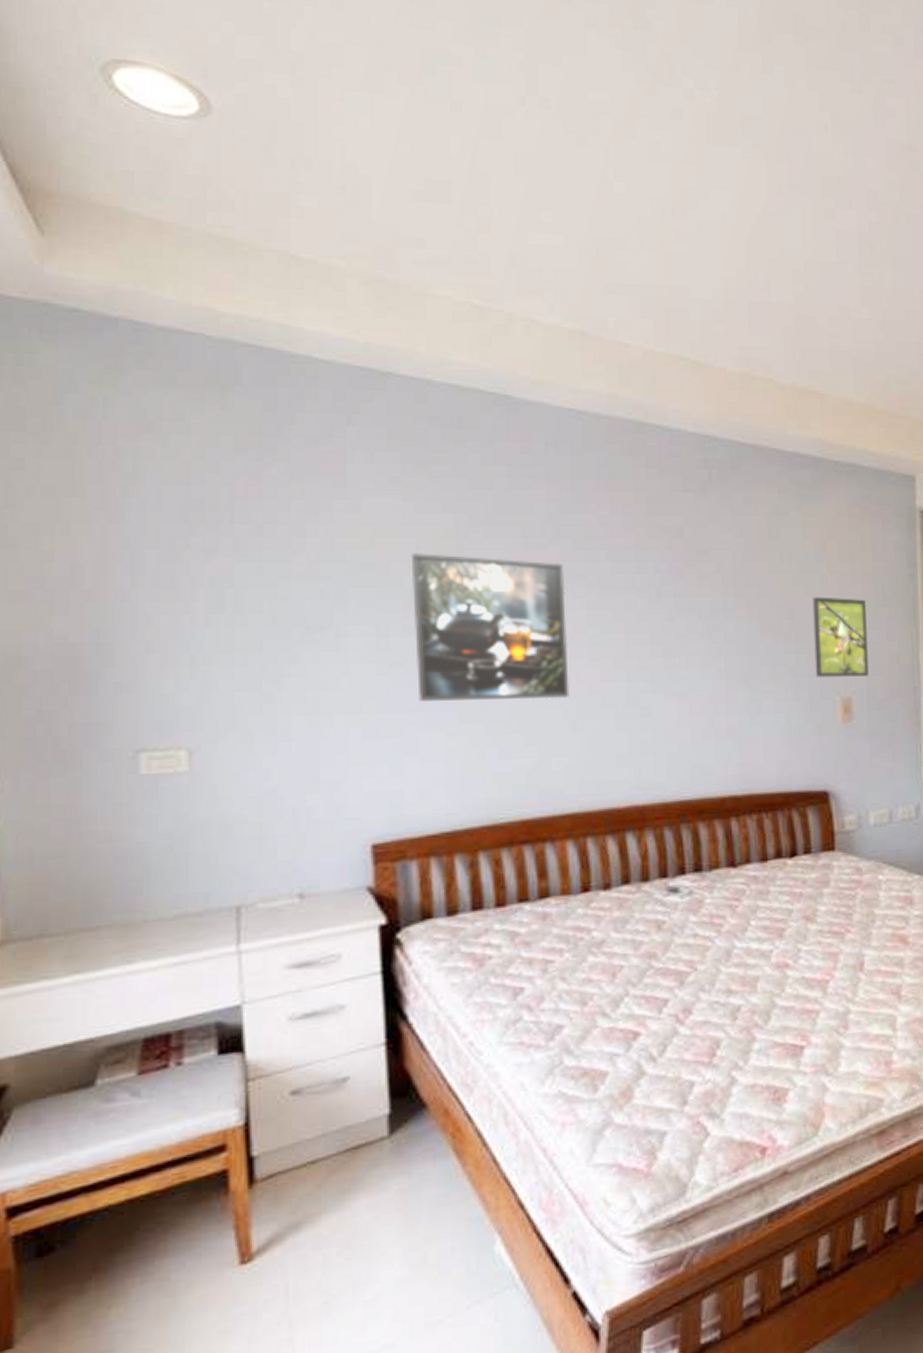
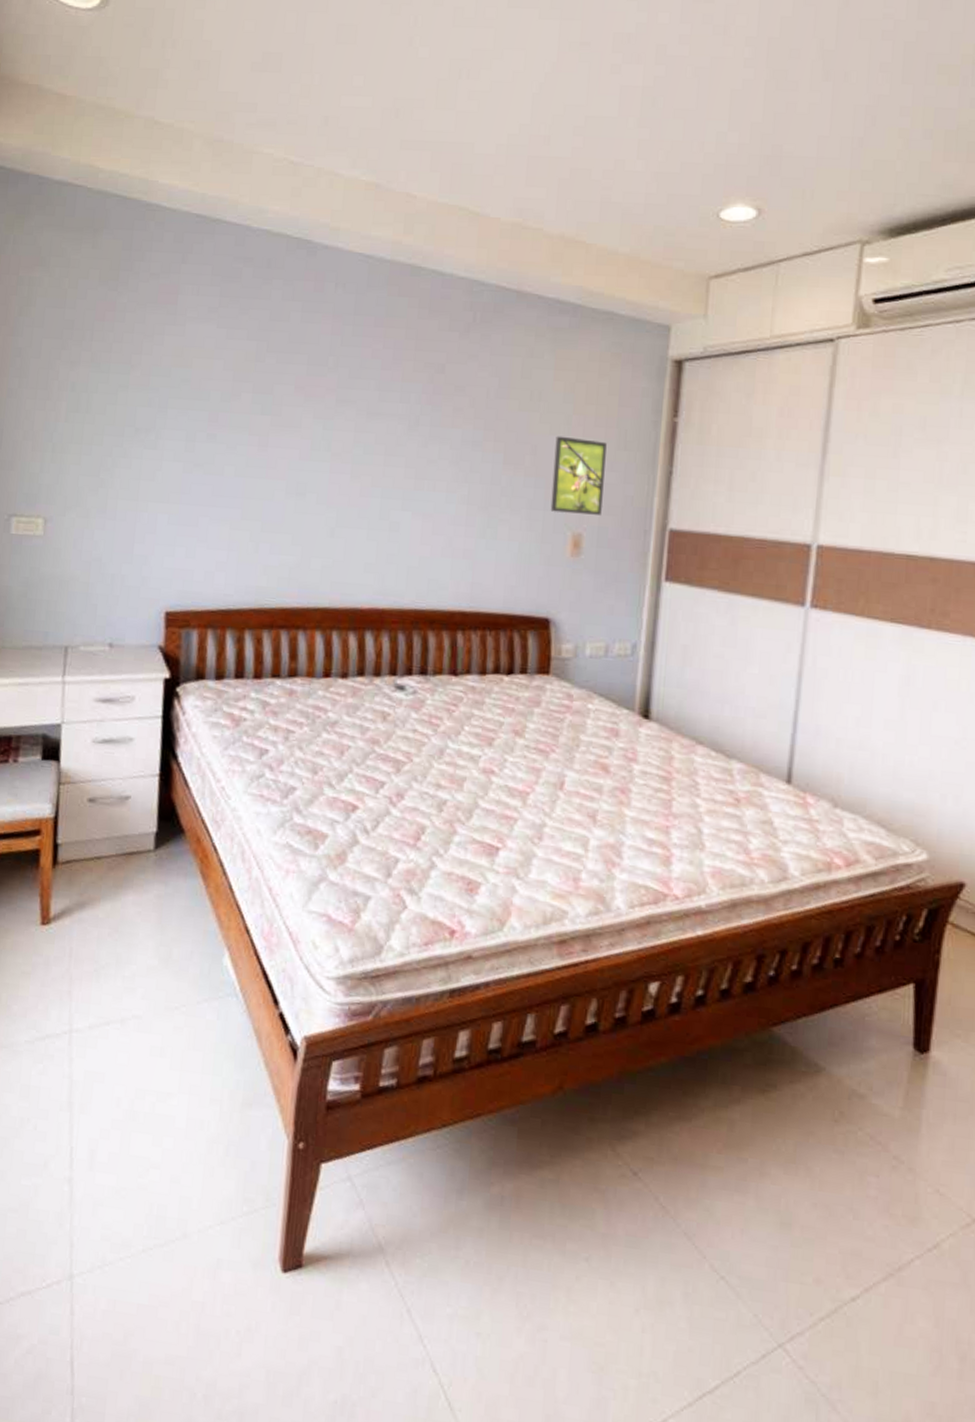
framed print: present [410,552,570,701] -> none [212,372,339,508]

